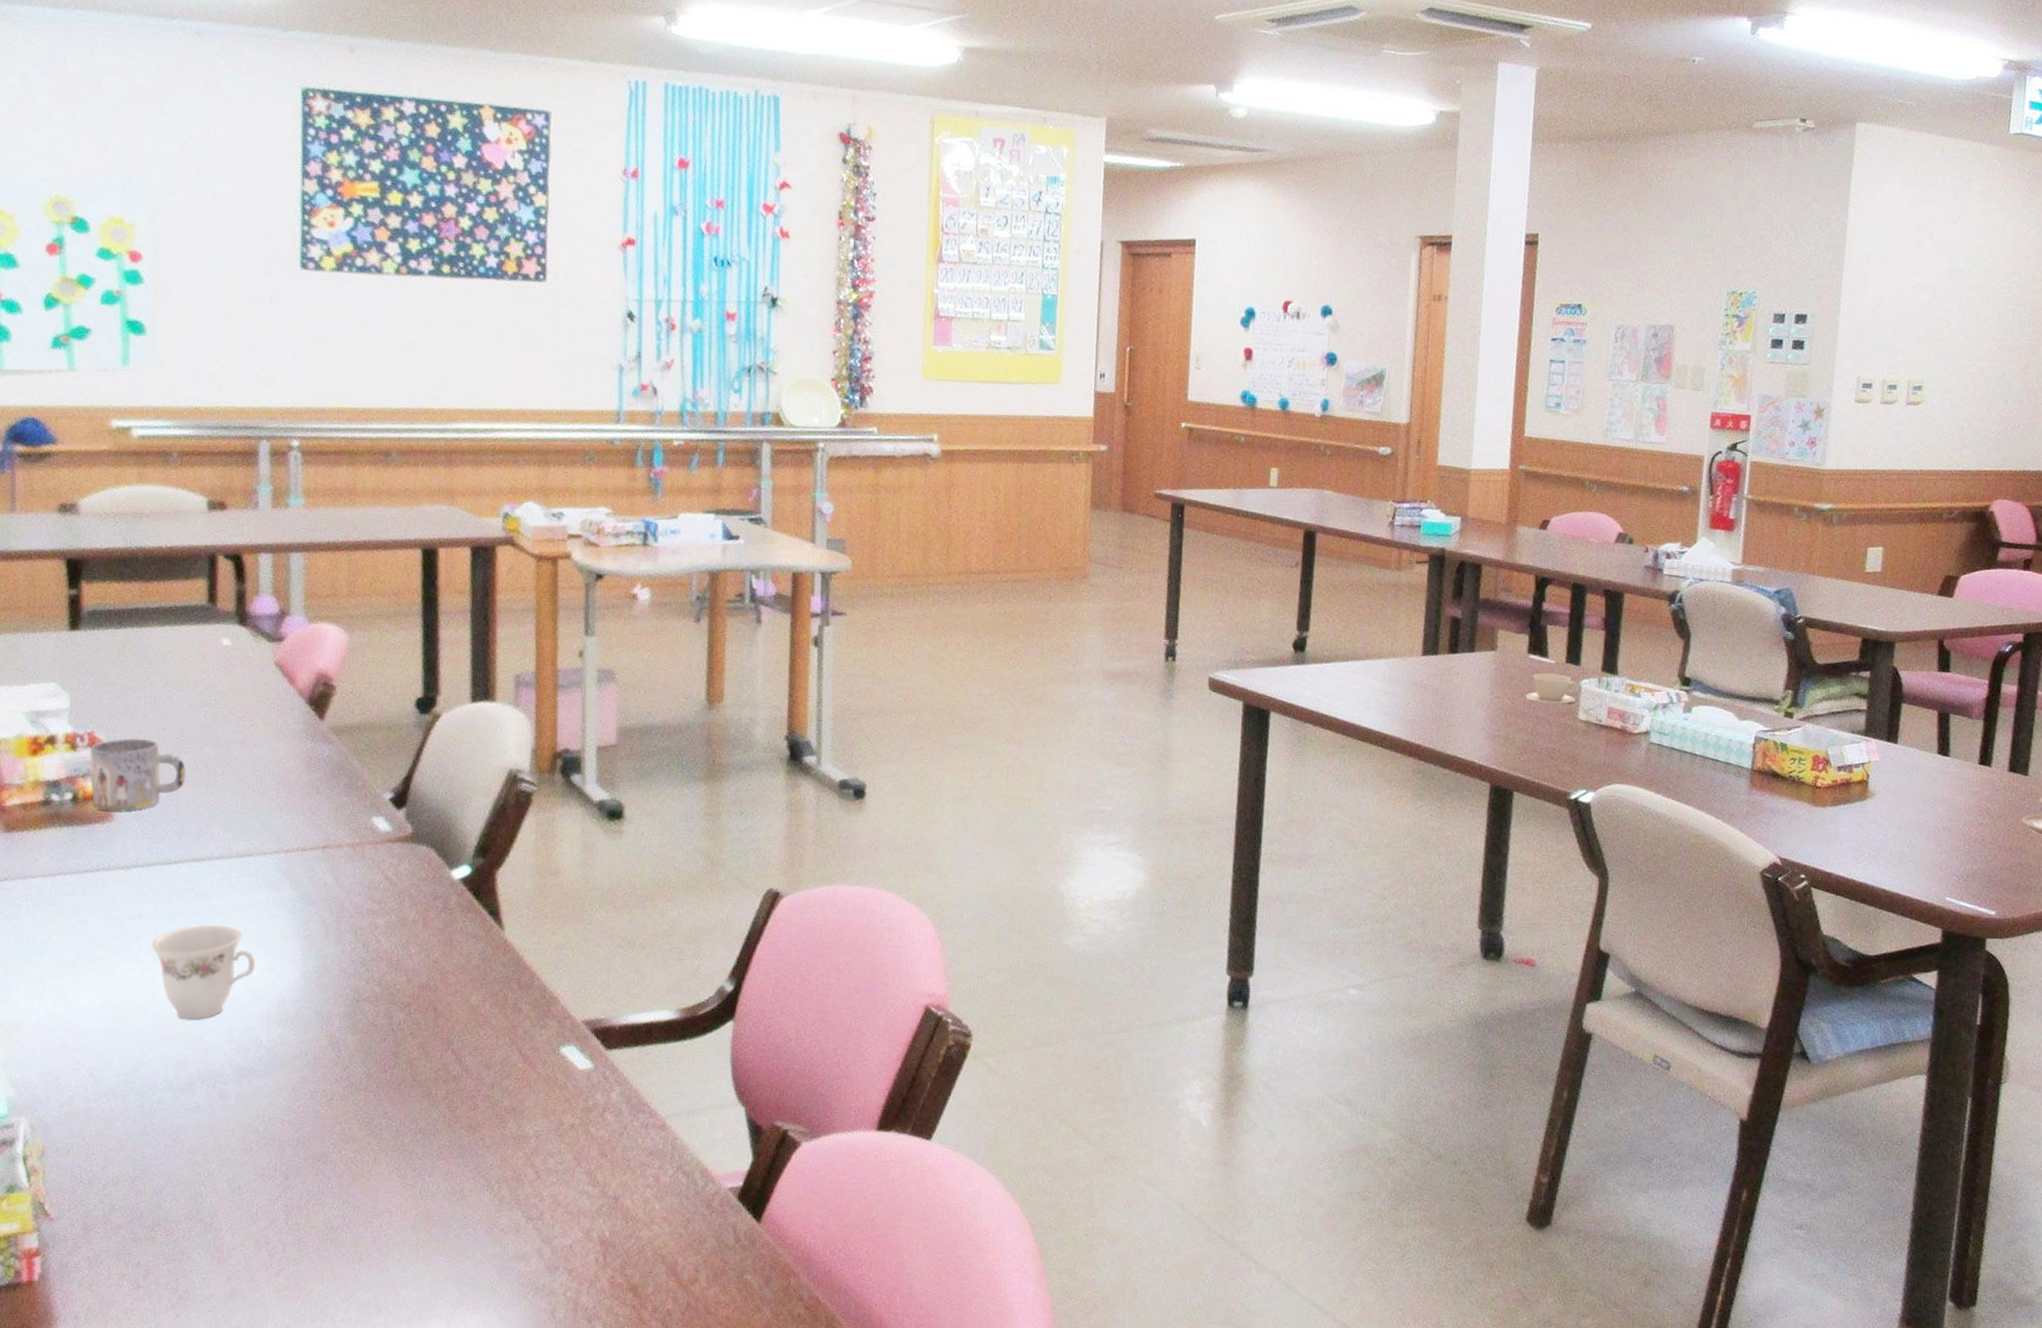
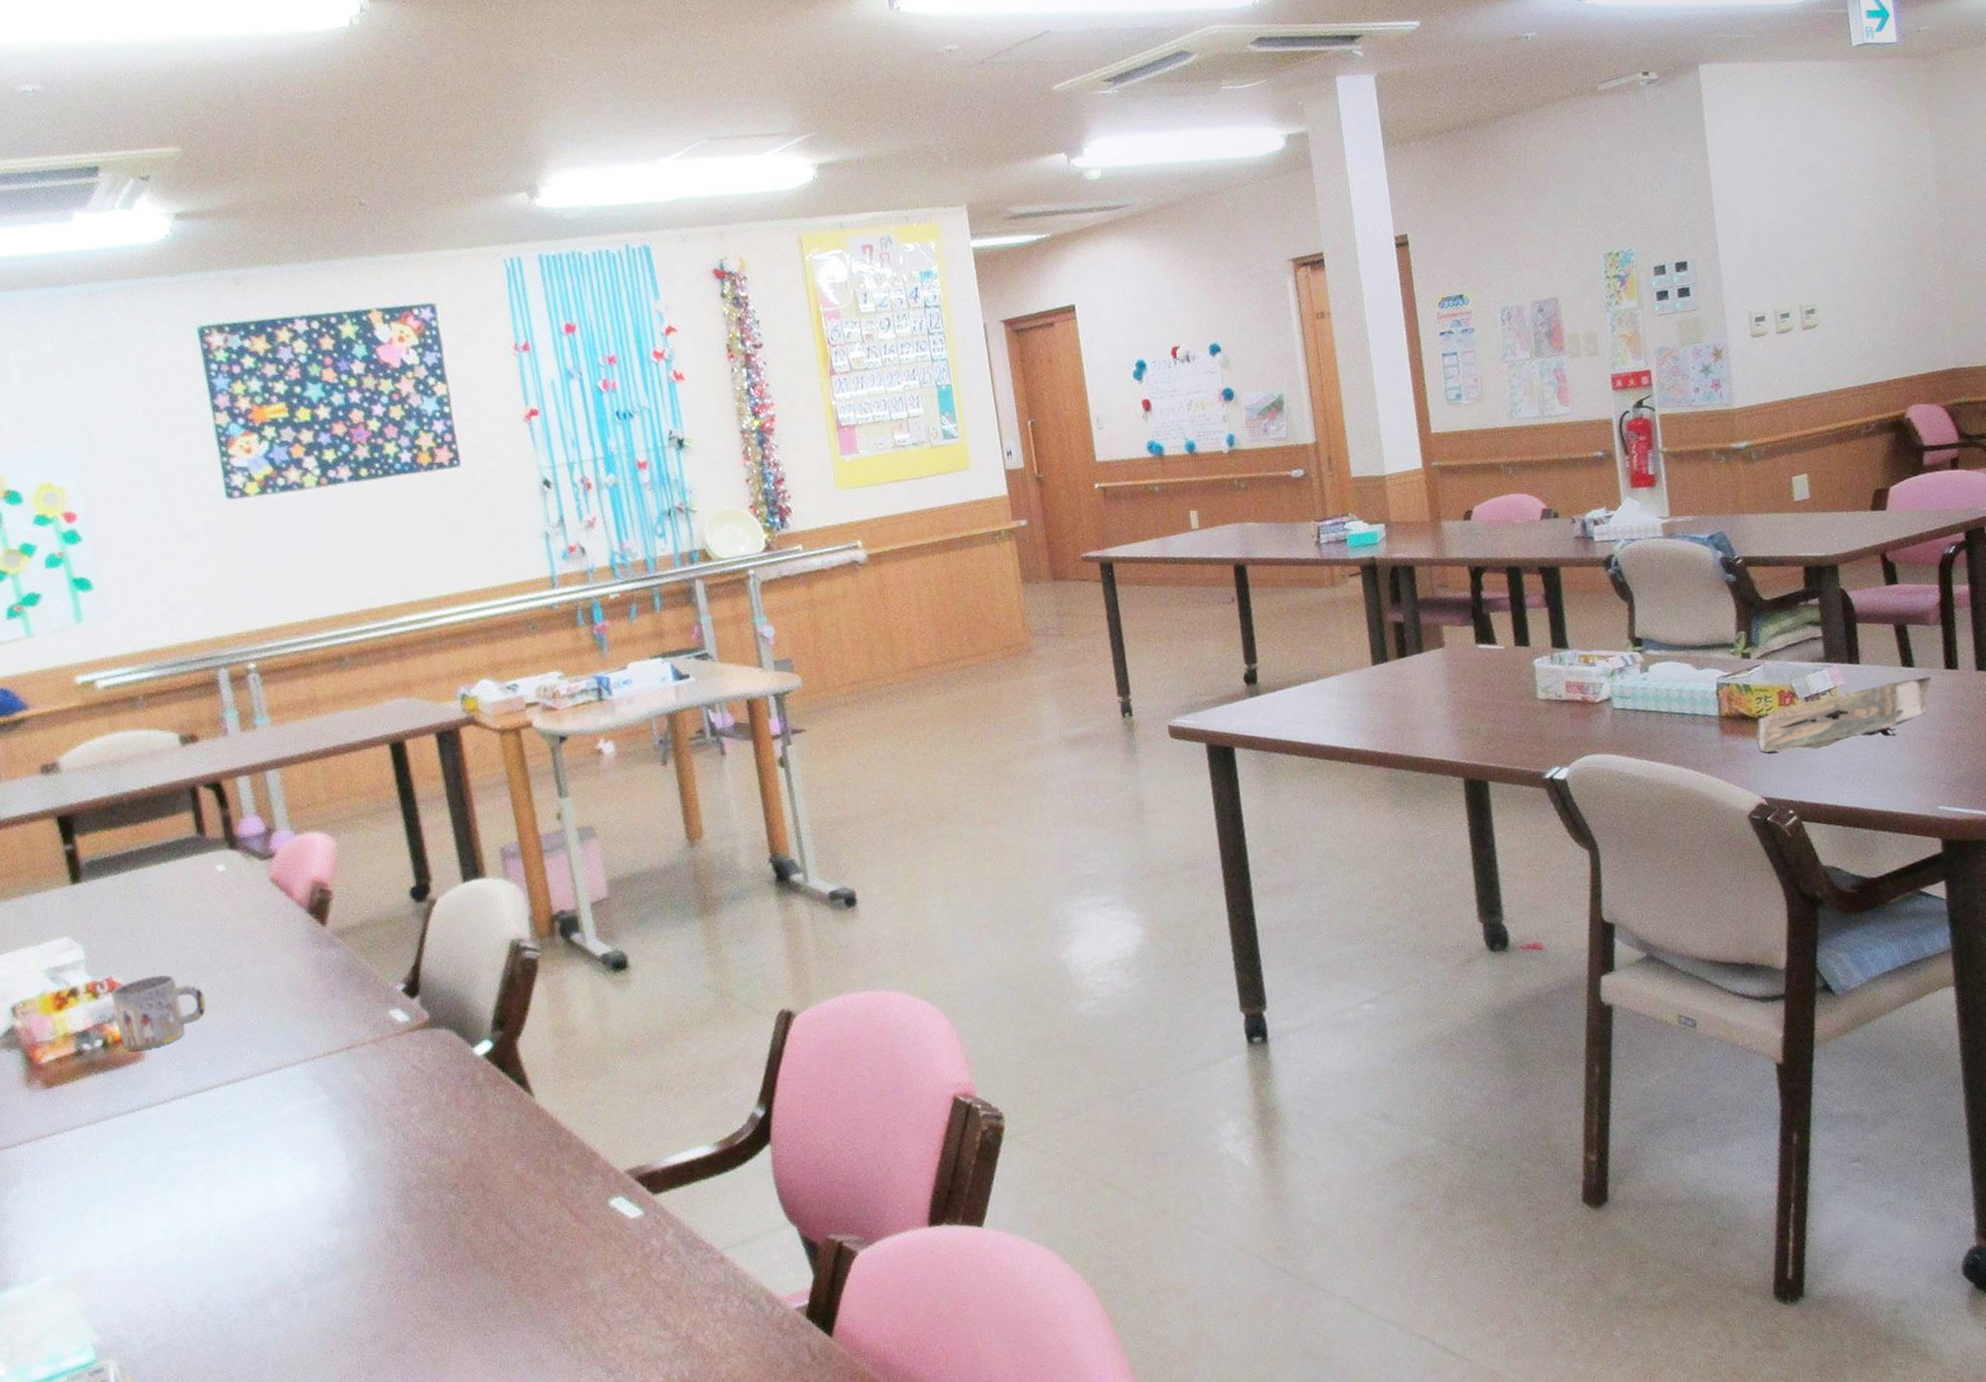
teacup: present [151,924,256,1020] -> none [202,1140,304,1239]
teacup: present [1525,672,1577,704] -> none [1481,658,1533,690]
magazine: none [1782,768,1964,821] -> present [1755,676,1932,753]

